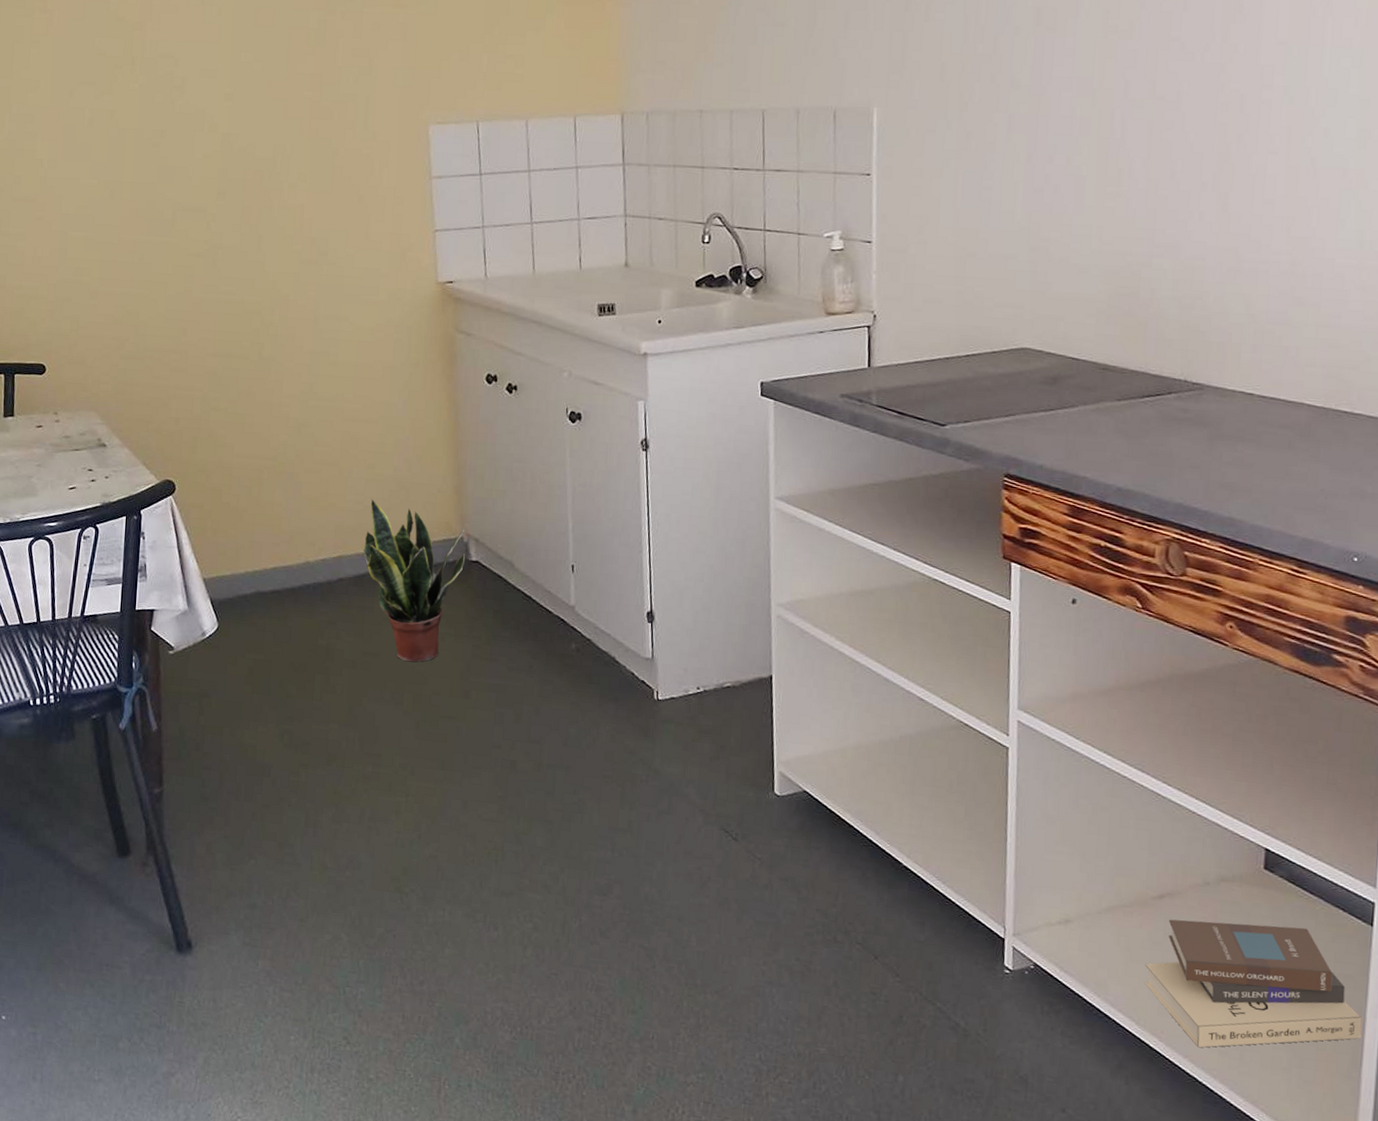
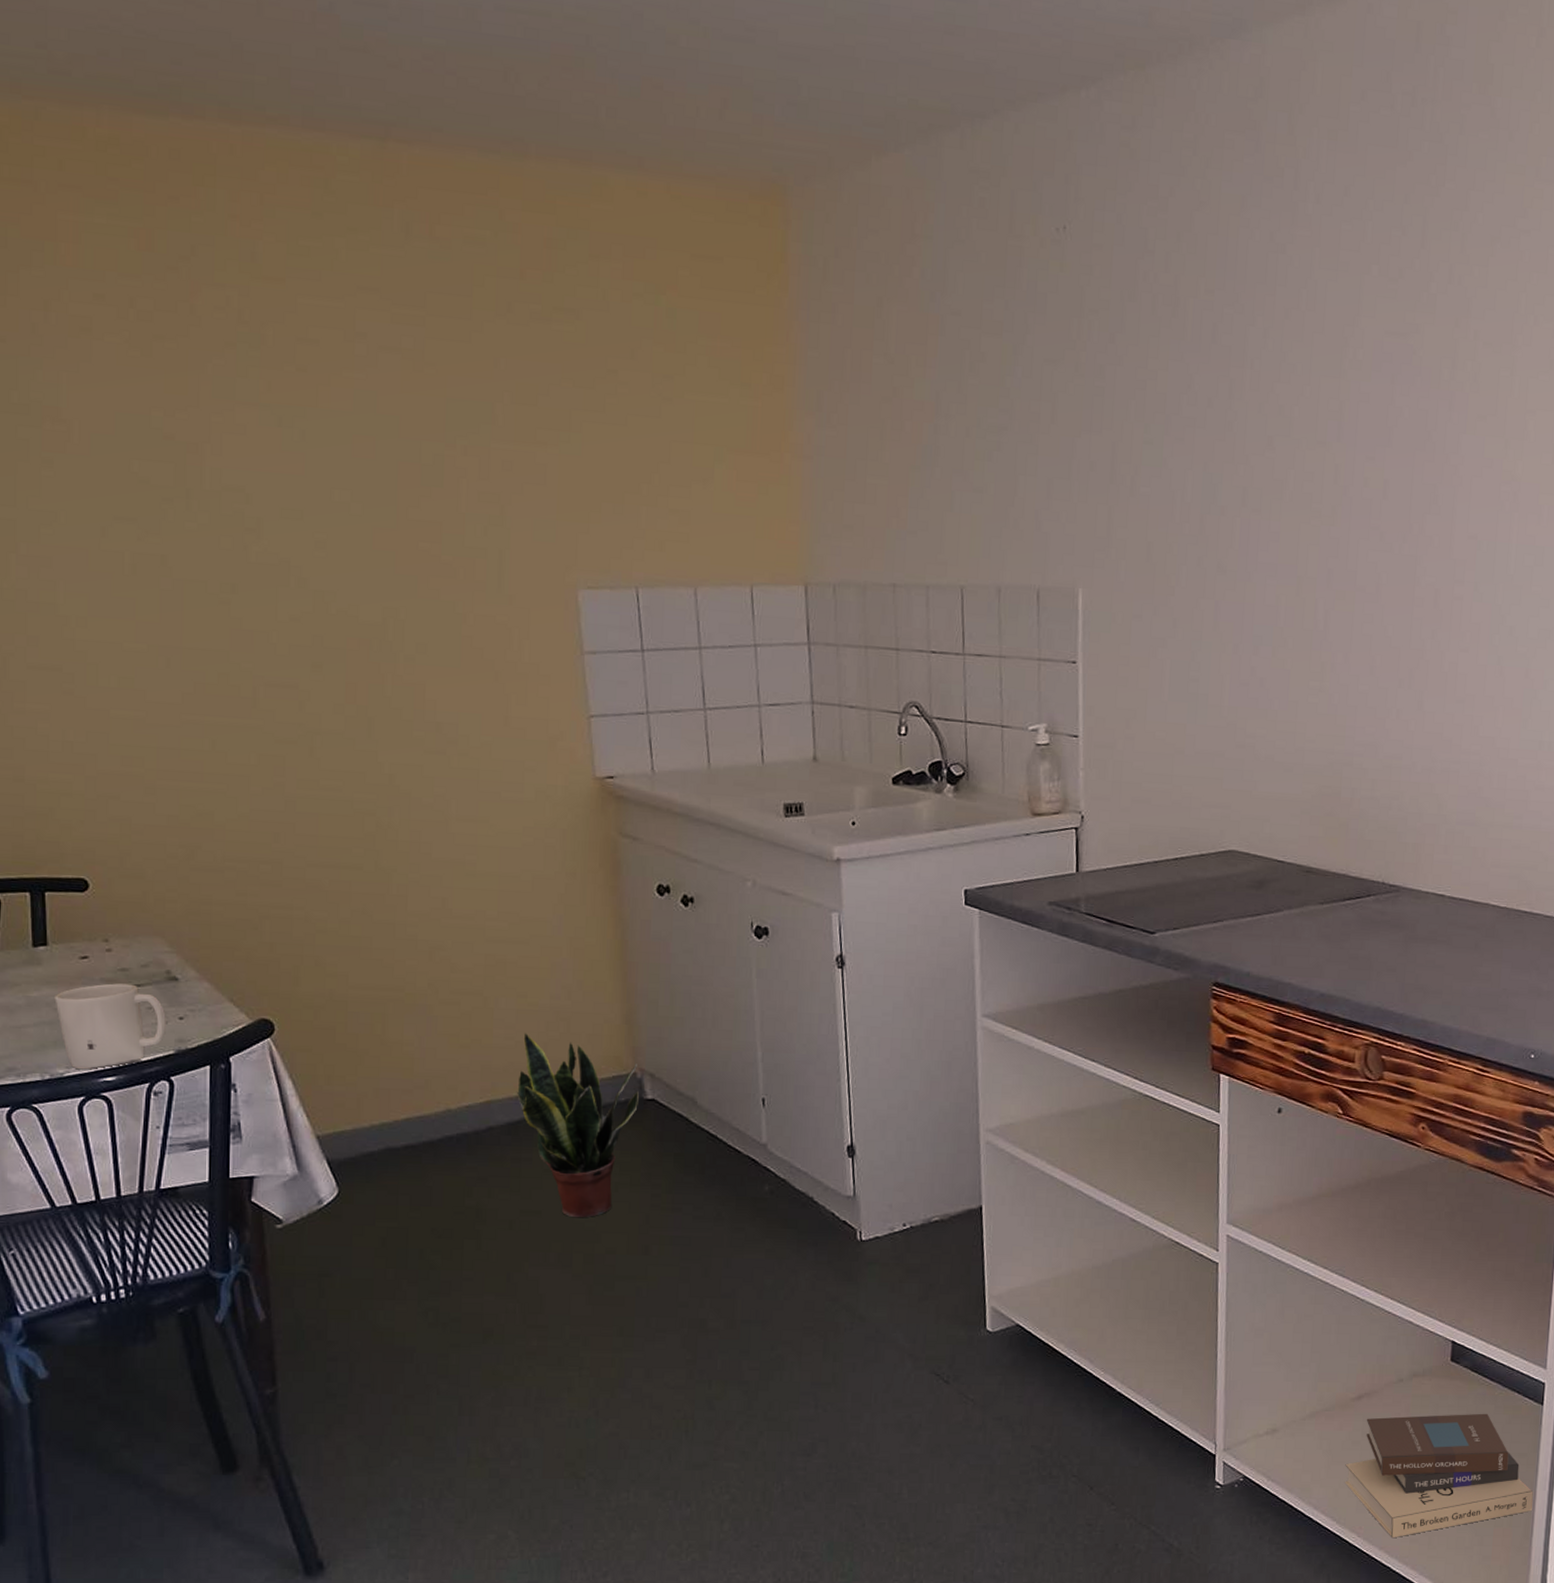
mug: none [16,447,96,517] -> present [54,983,167,1070]

